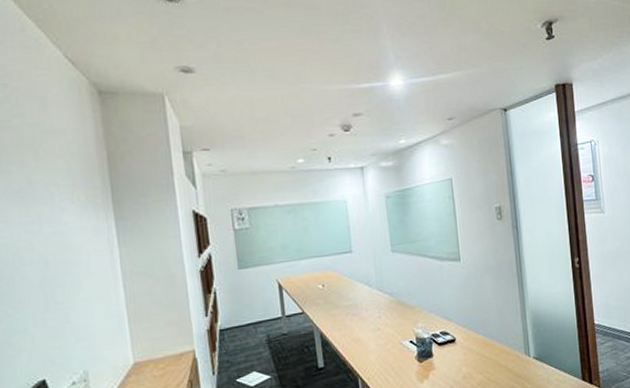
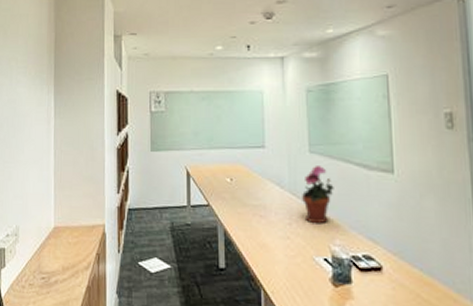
potted plant: none [388,262,415,314] -> present [302,166,334,224]

